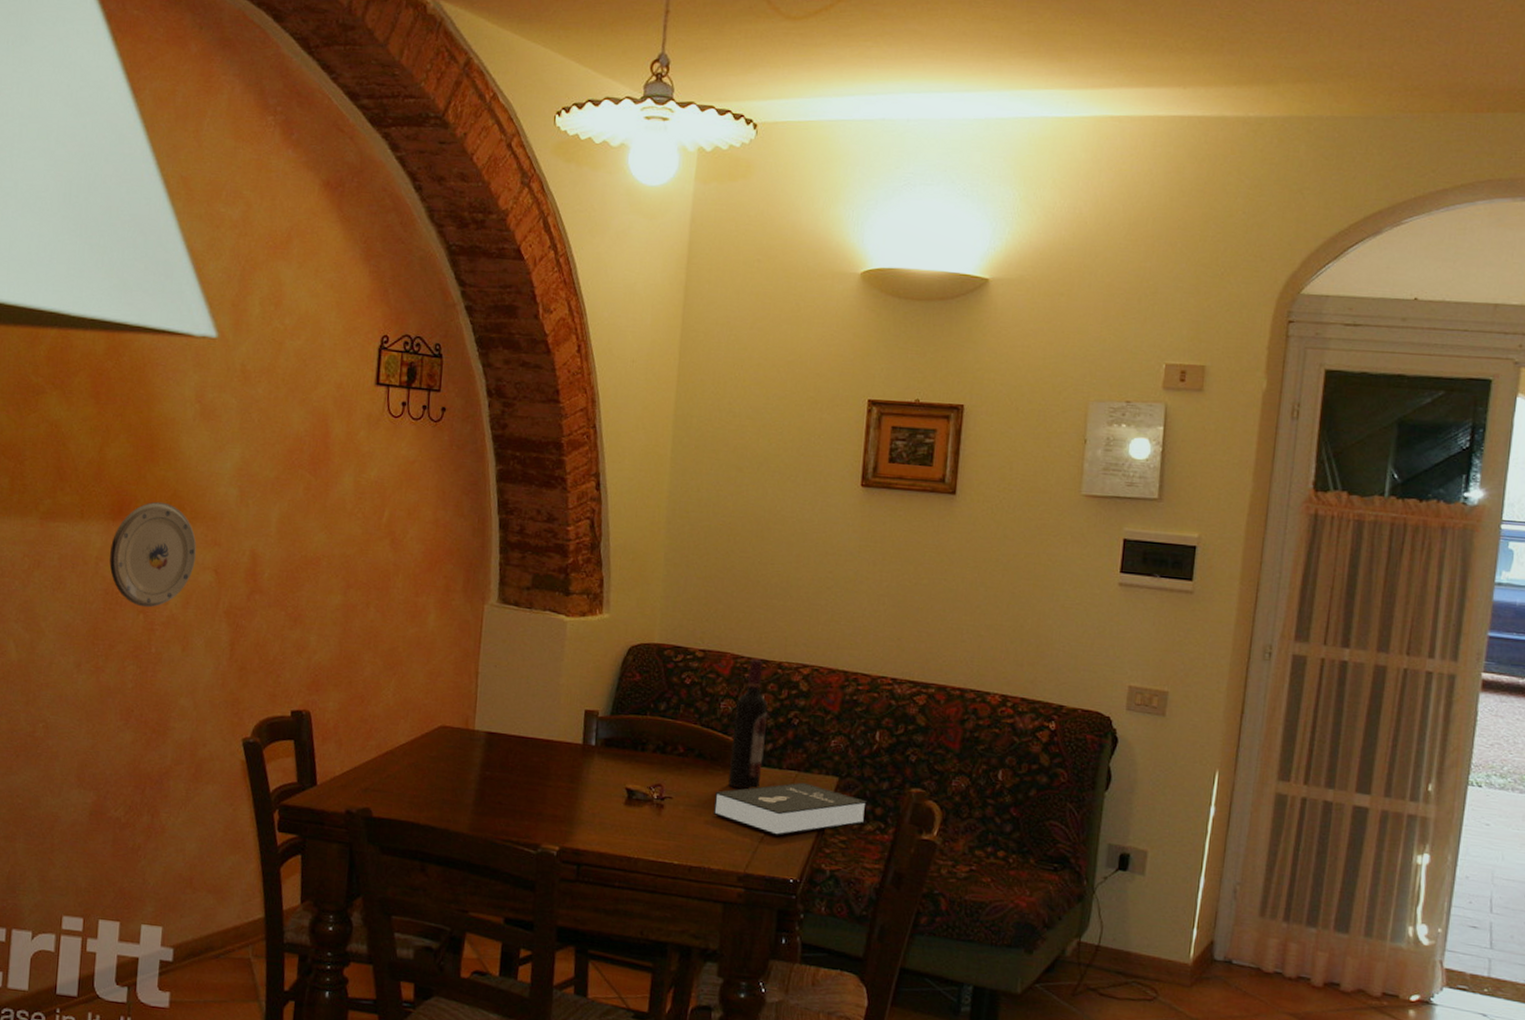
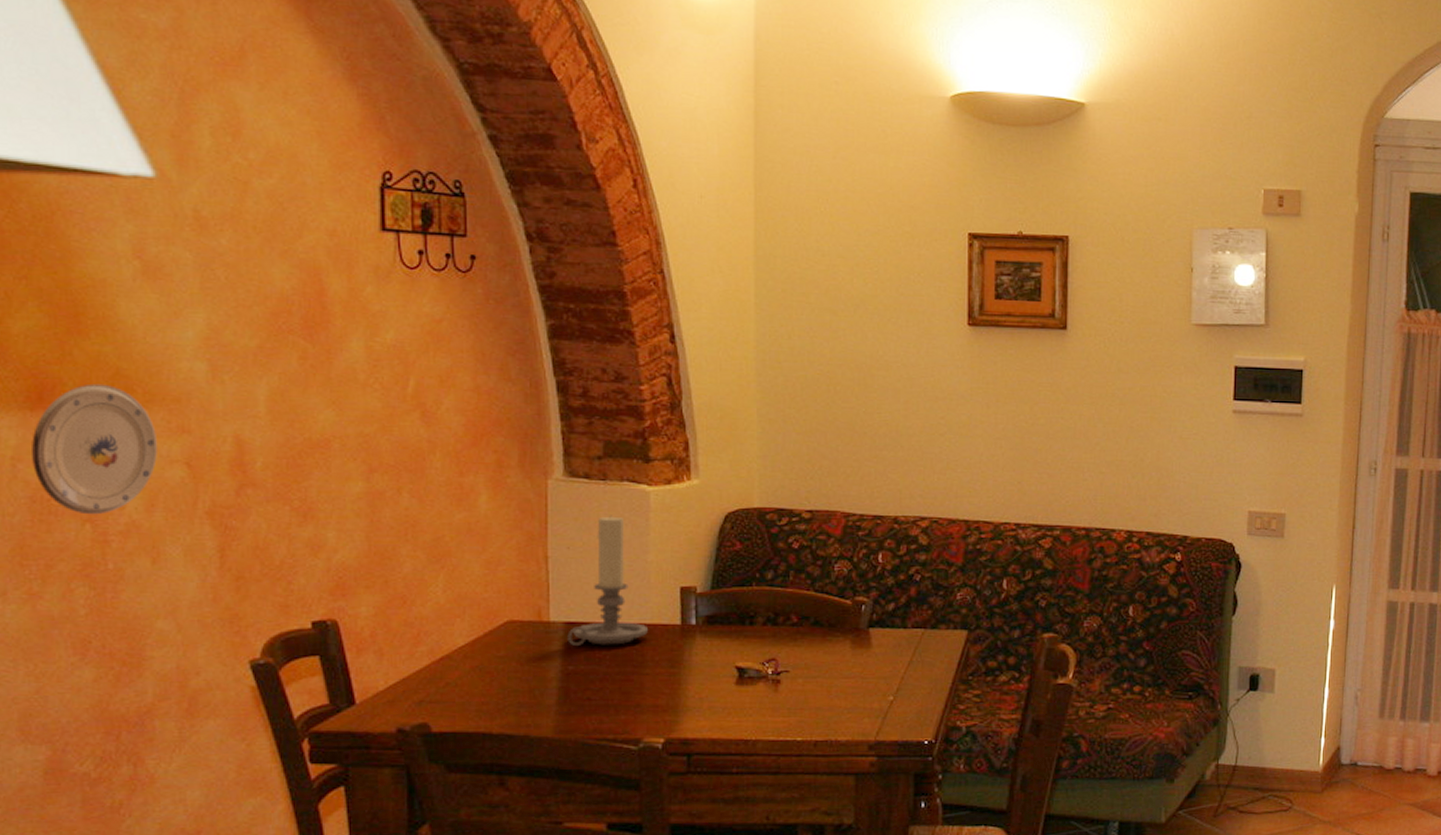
candle holder: none [487,640,554,757] -> present [567,515,648,646]
booklet: present [712,782,868,836] -> none [835,640,1000,698]
wine bottle: present [728,659,768,790] -> none [849,515,887,654]

